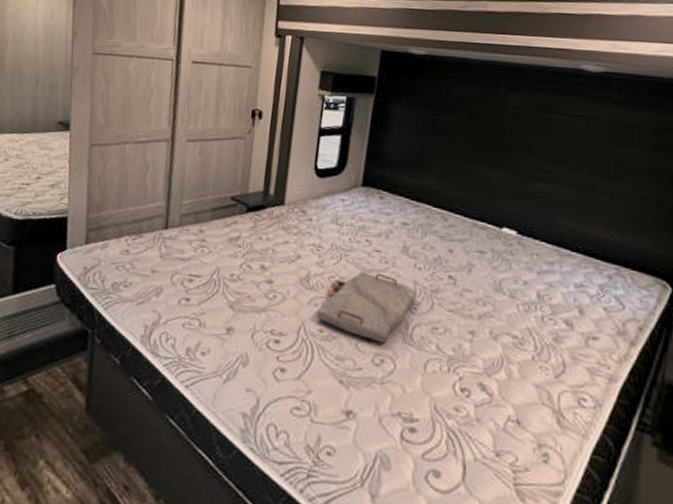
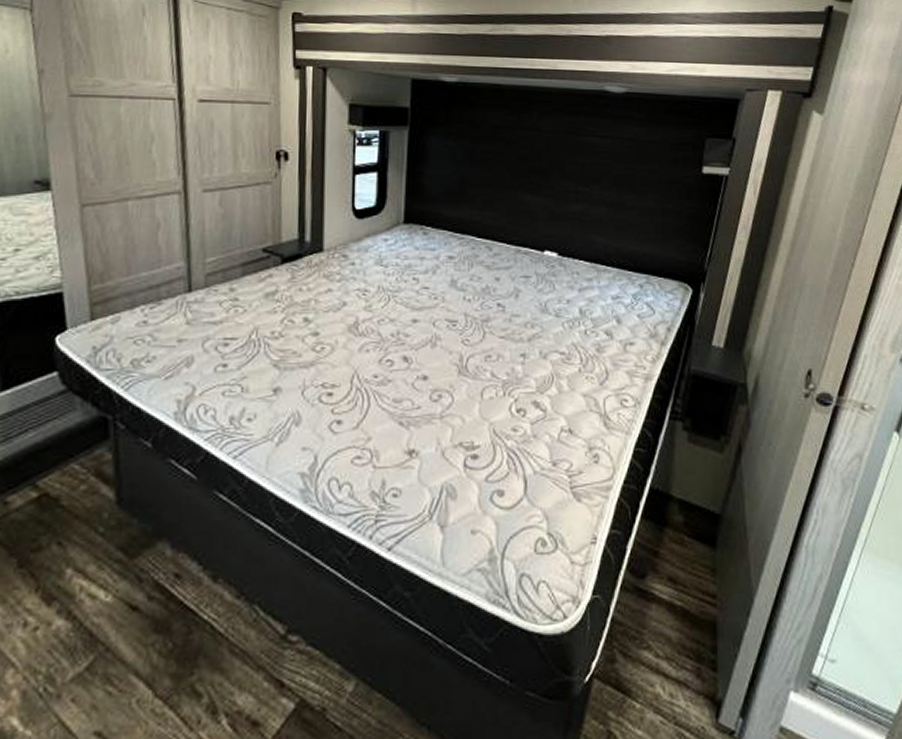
serving tray: present [315,271,417,344] -> none [368,310,468,379]

